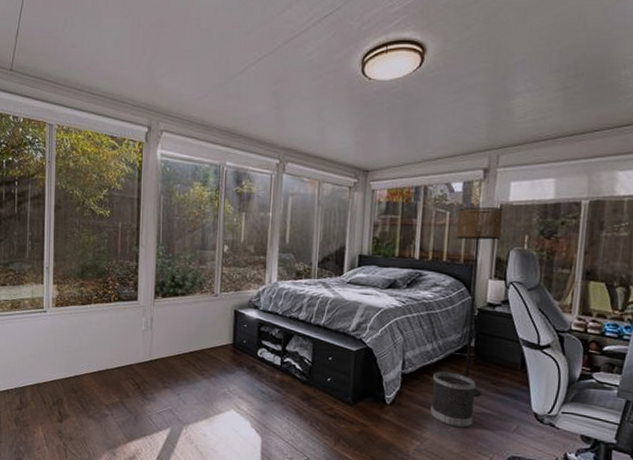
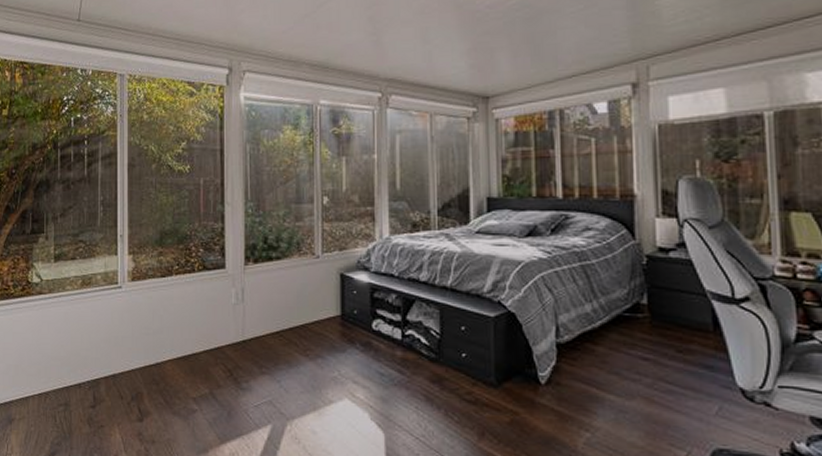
wastebasket: present [430,371,477,428] -> none [598,338,659,412]
floor lamp: present [456,207,504,396] -> none [605,129,665,369]

